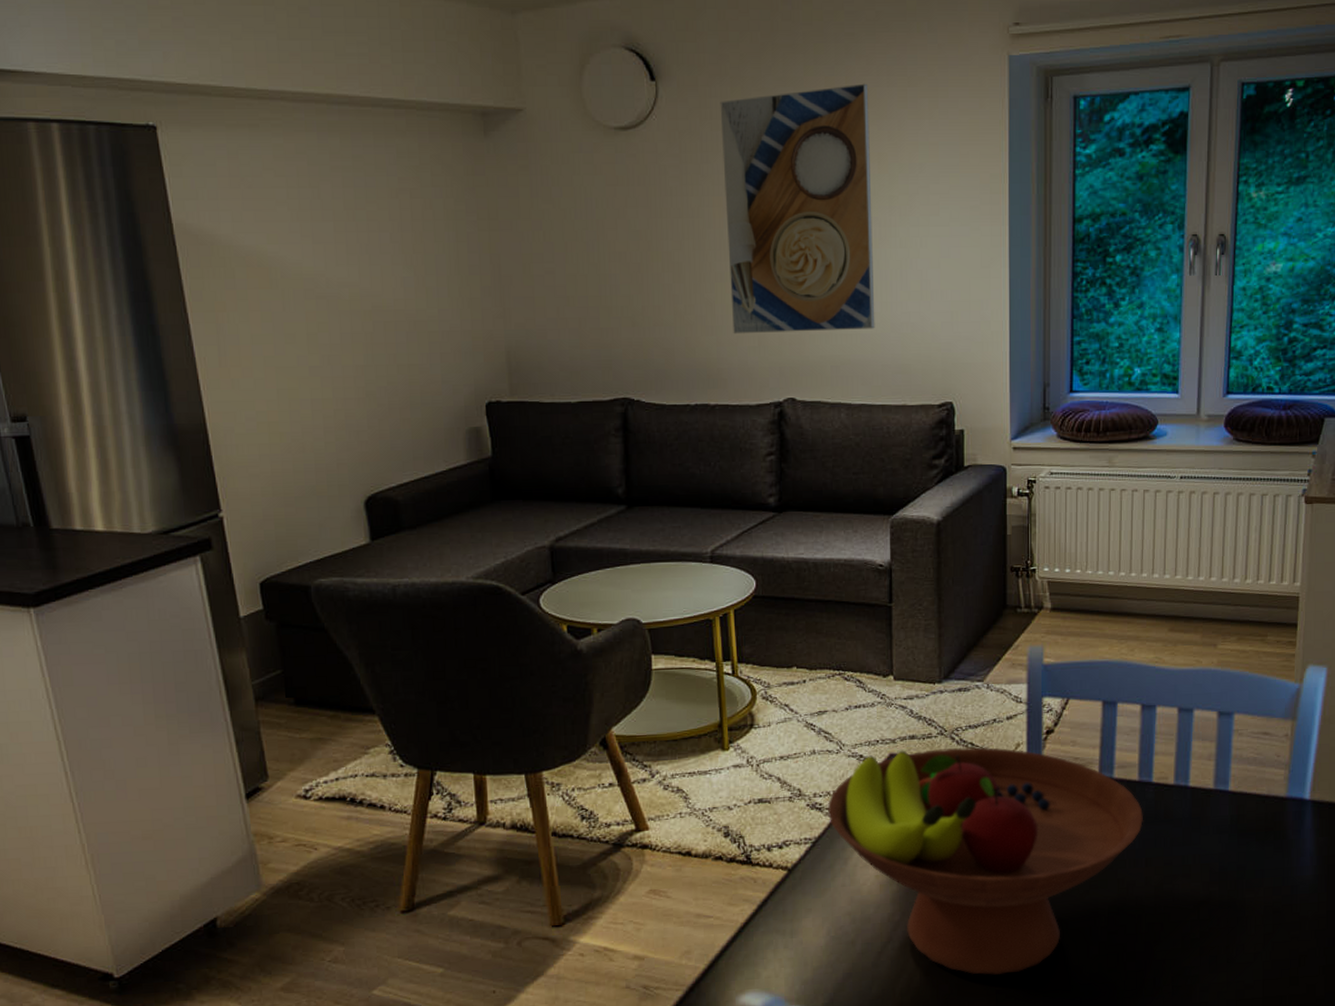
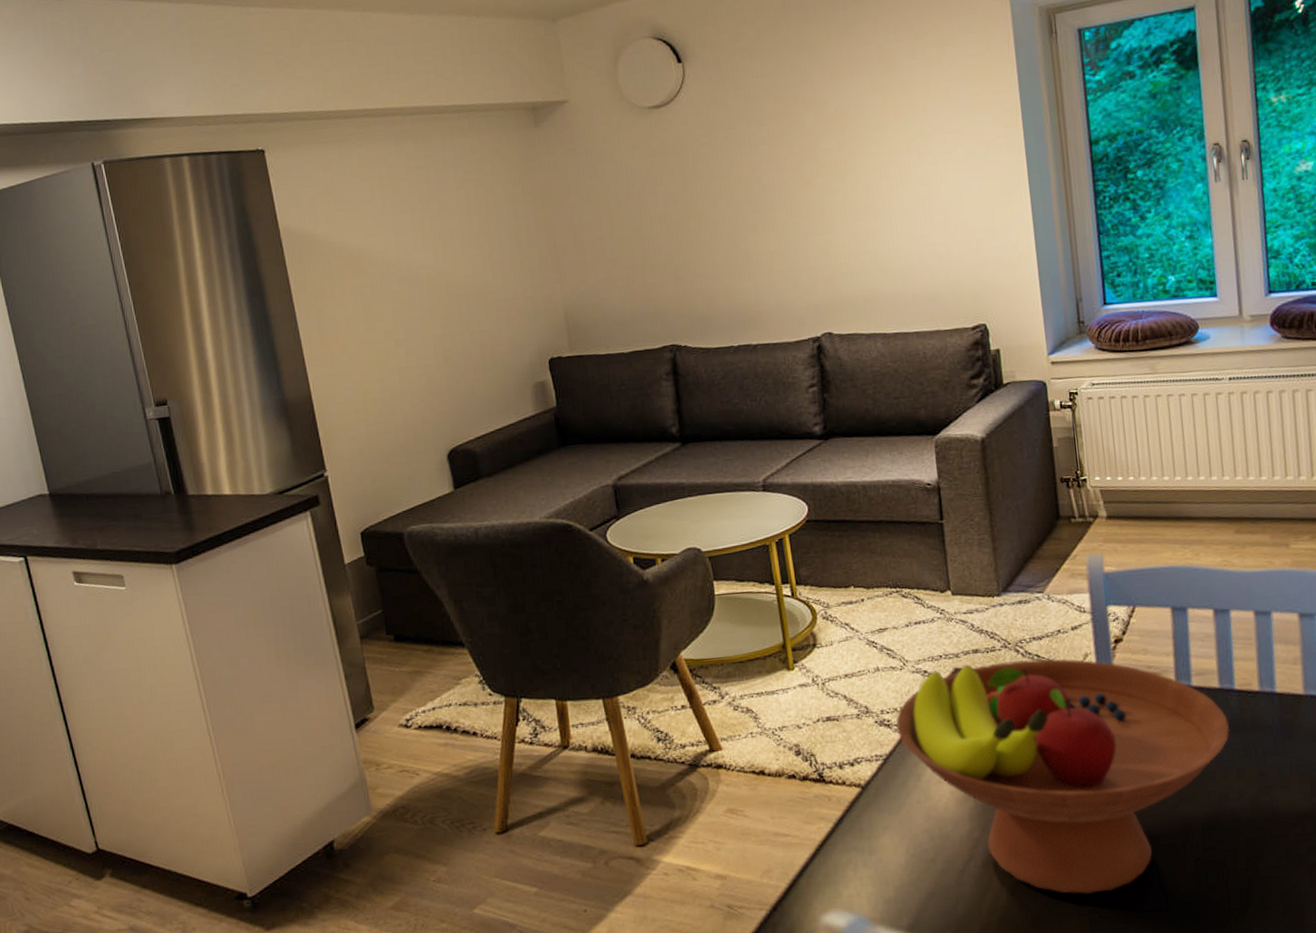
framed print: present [720,83,875,334] -> none [741,42,904,279]

